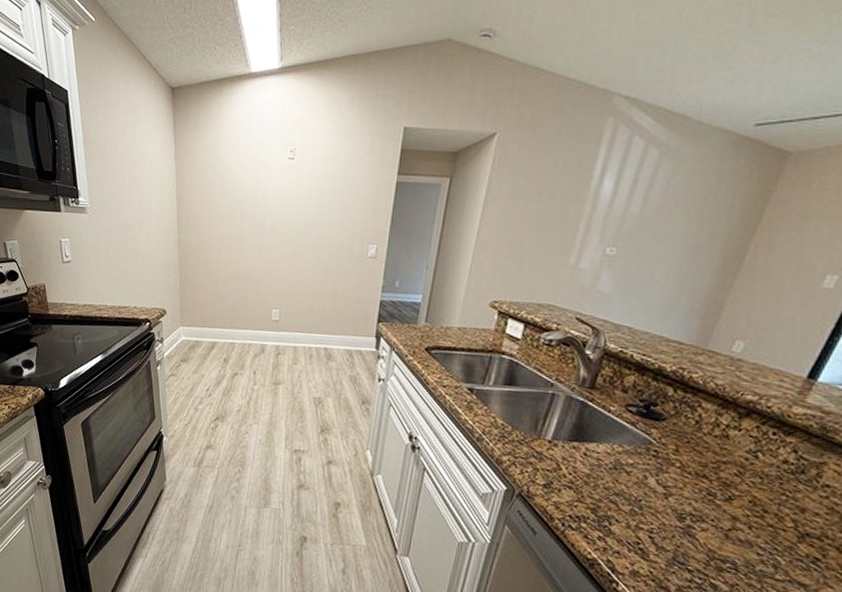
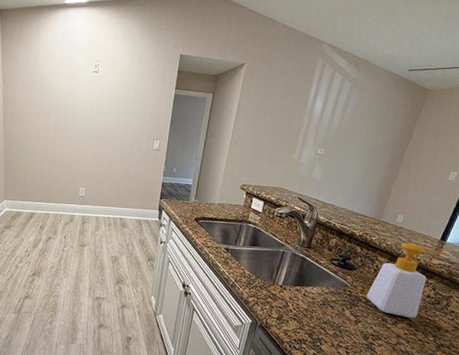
soap bottle: none [683,382,823,493] -> present [367,242,449,318]

